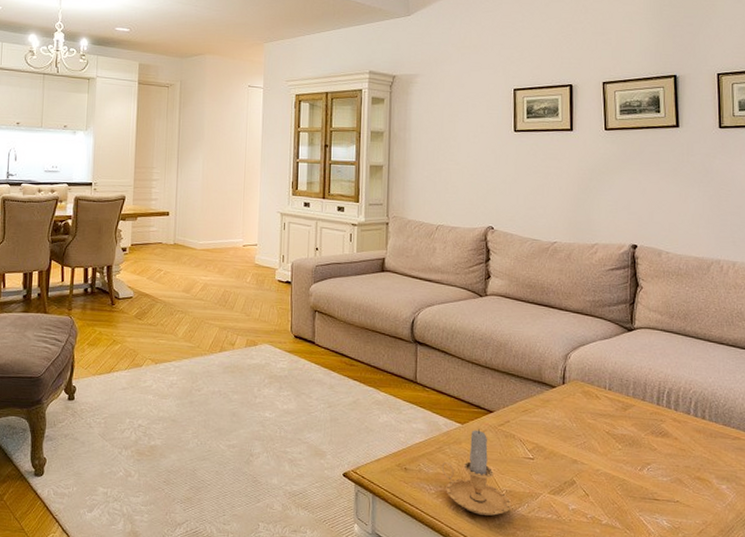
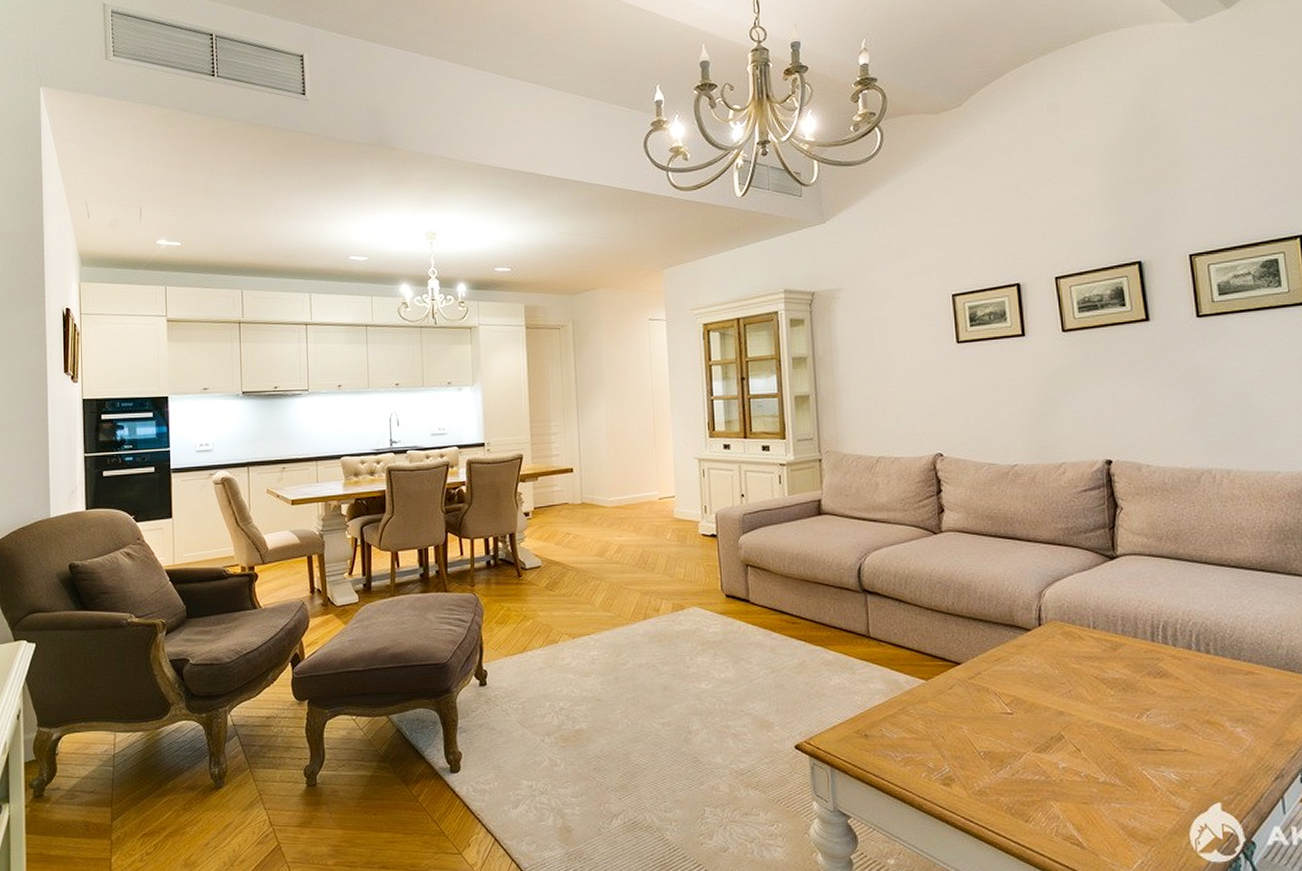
candle: present [441,429,511,516] -> none [907,684,991,781]

